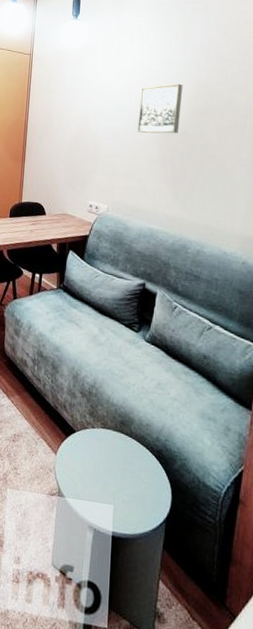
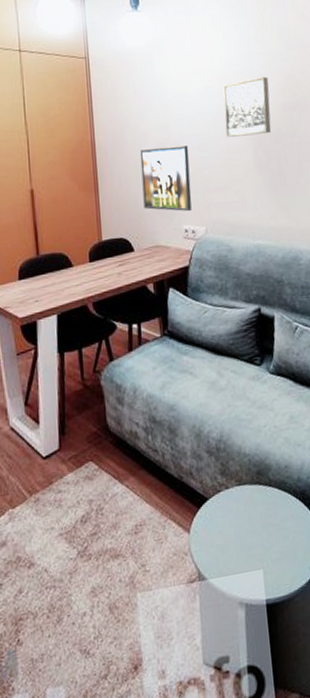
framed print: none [59,133,103,191] -> present [139,145,192,212]

